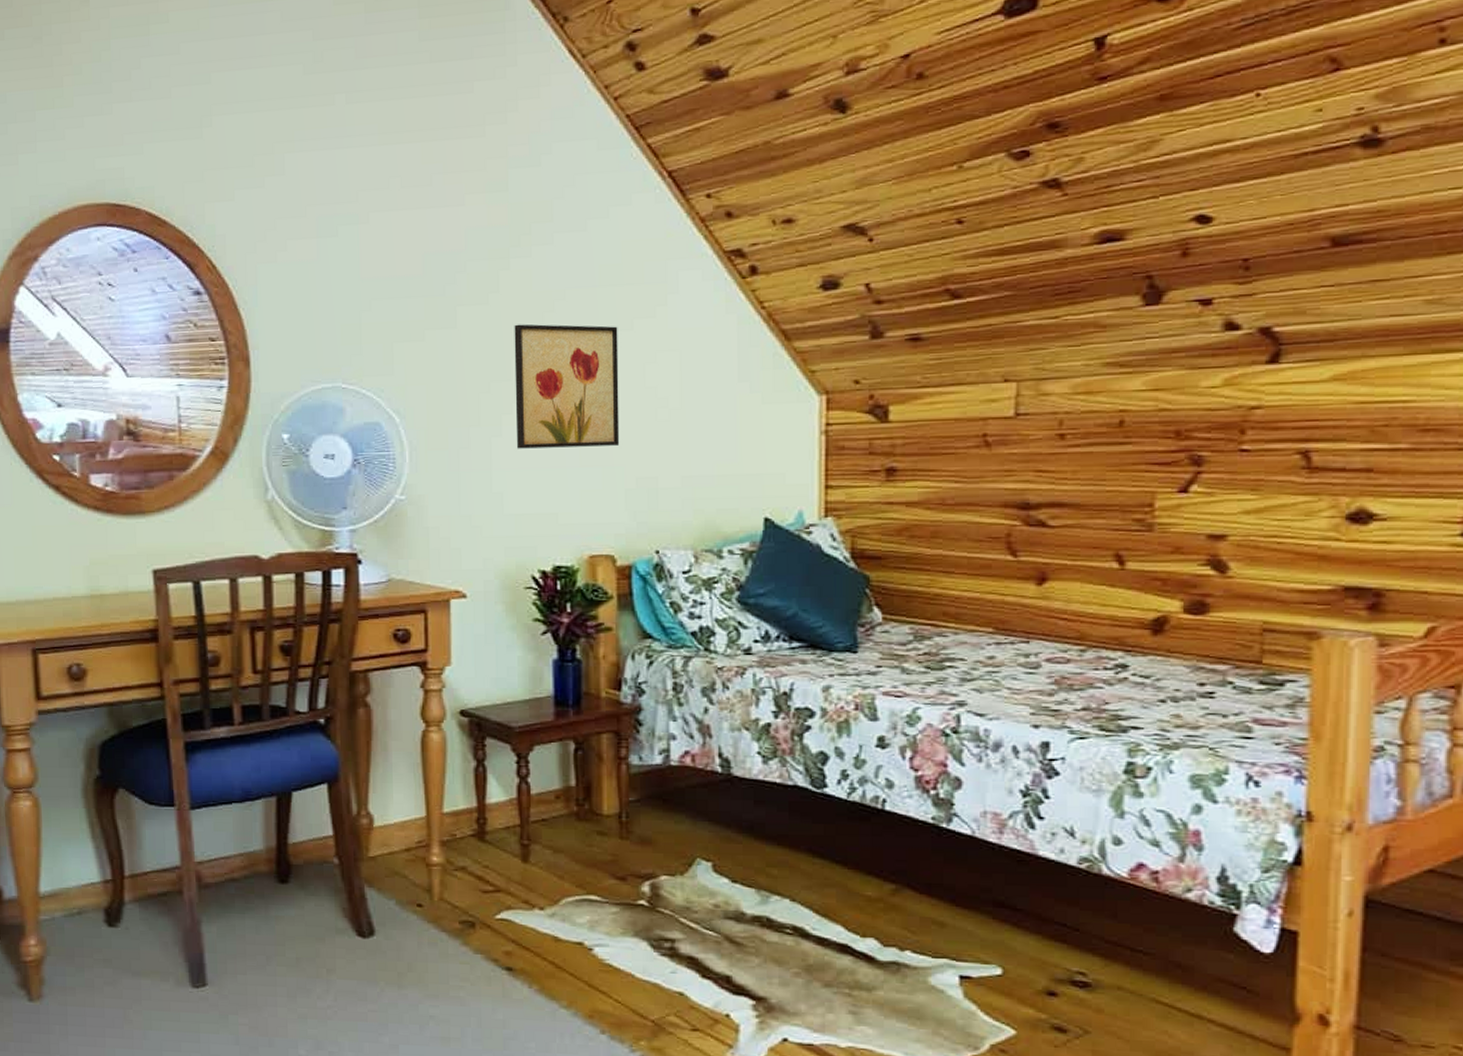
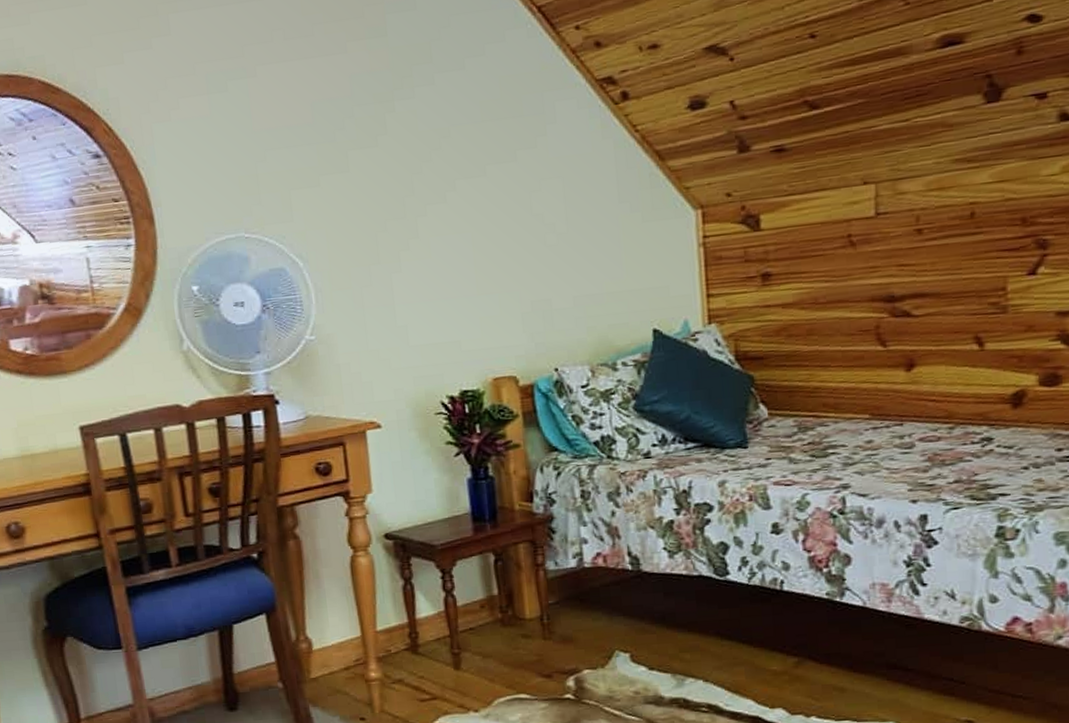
wall art: present [514,324,620,449] -> none [404,158,513,283]

